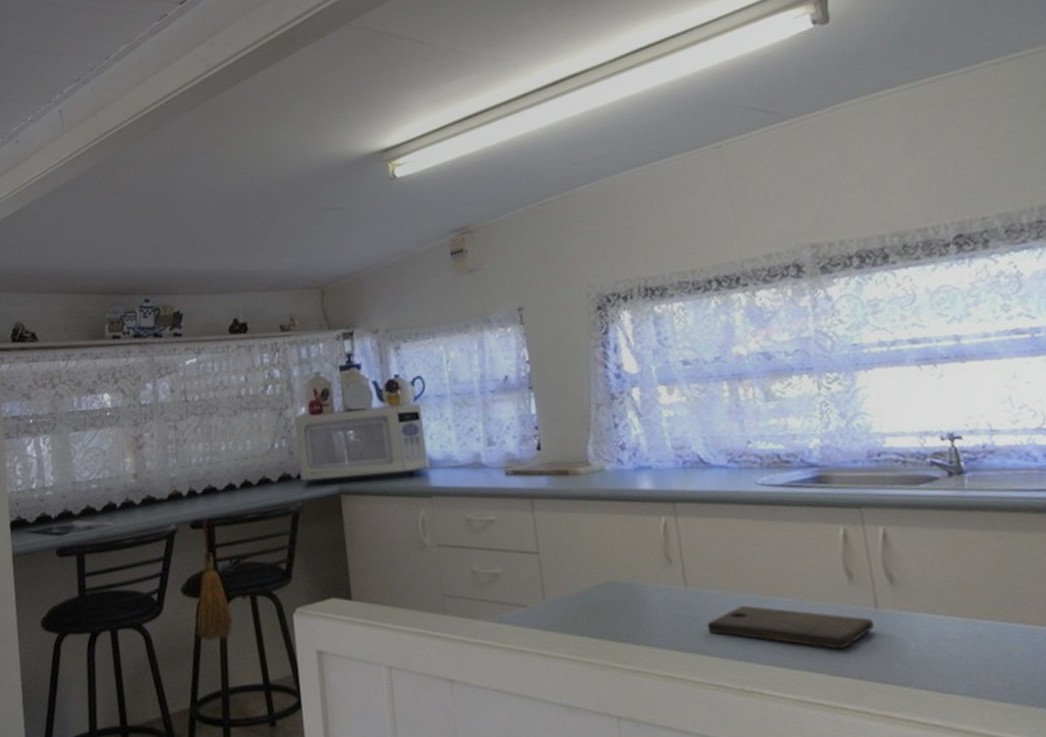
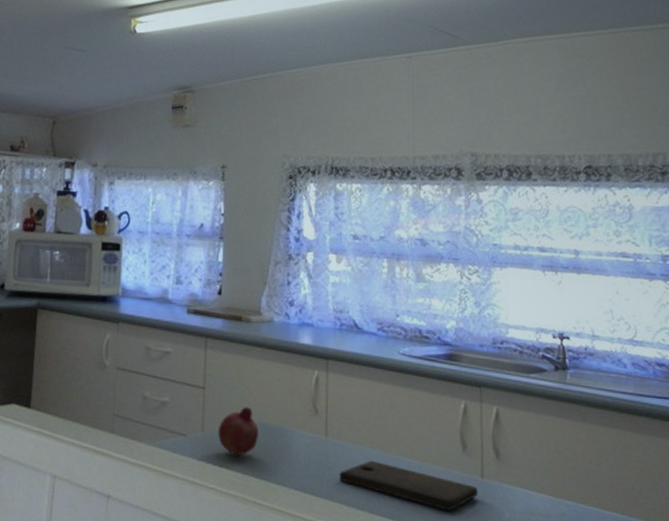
fruit: none [560,567,608,620] -> present [217,407,259,456]

